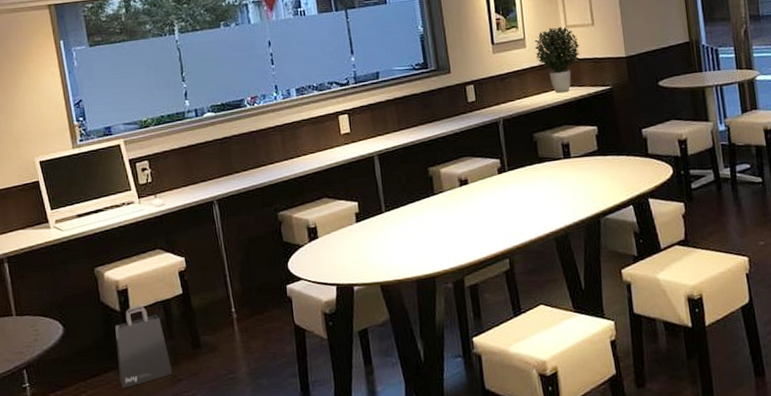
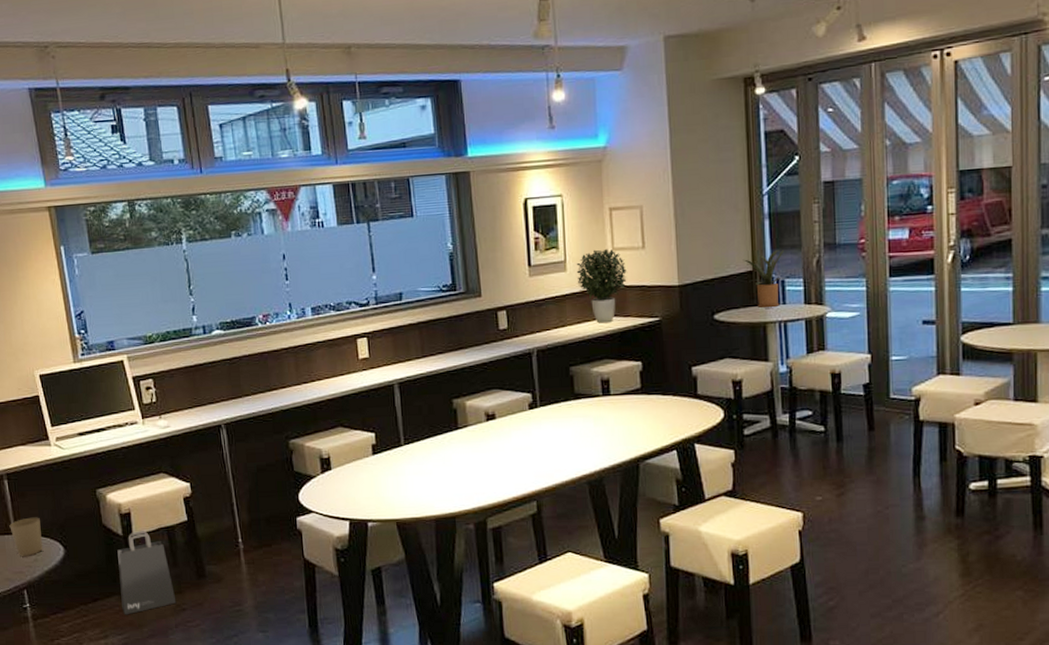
dixie cup: none [9,298,43,337] -> present [9,517,44,556]
house plant: none [680,21,722,75] -> present [742,249,790,309]

